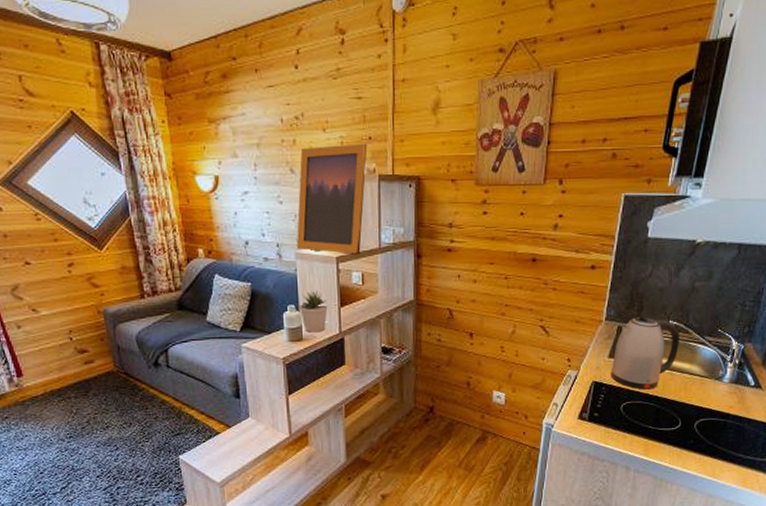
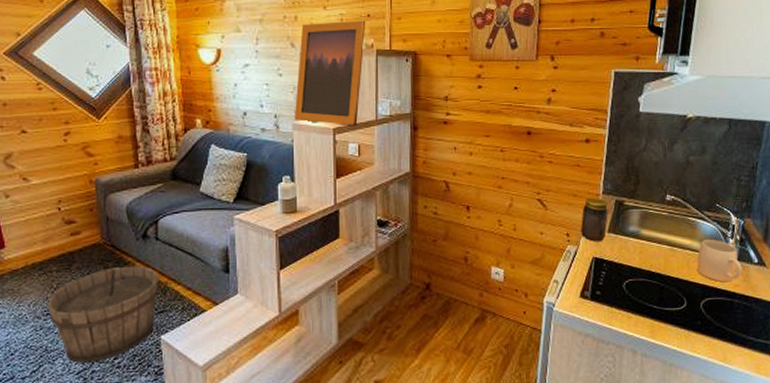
wooden bucket: none [69,390,174,480] -> present [48,263,159,363]
potted plant: present [298,290,328,333] -> none [294,161,324,205]
jar: none [581,323,610,366] -> present [580,197,608,241]
kettle: present [610,316,681,390] -> none [611,190,679,267]
mug: none [694,364,738,404] -> present [697,240,742,283]

